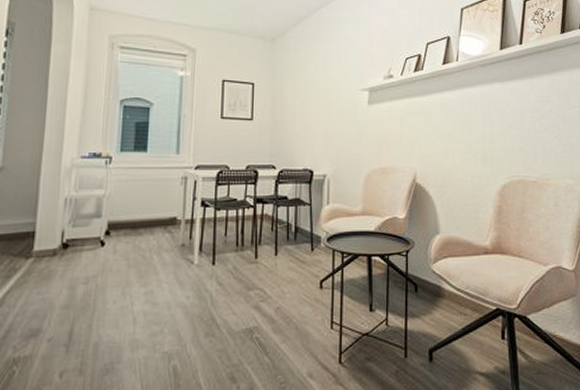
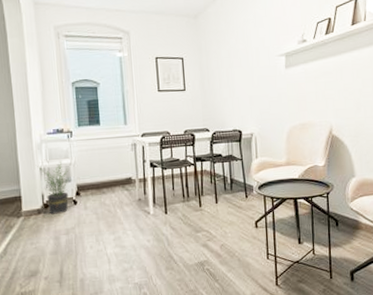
potted plant: none [64,192,100,257] -> present [39,162,69,215]

